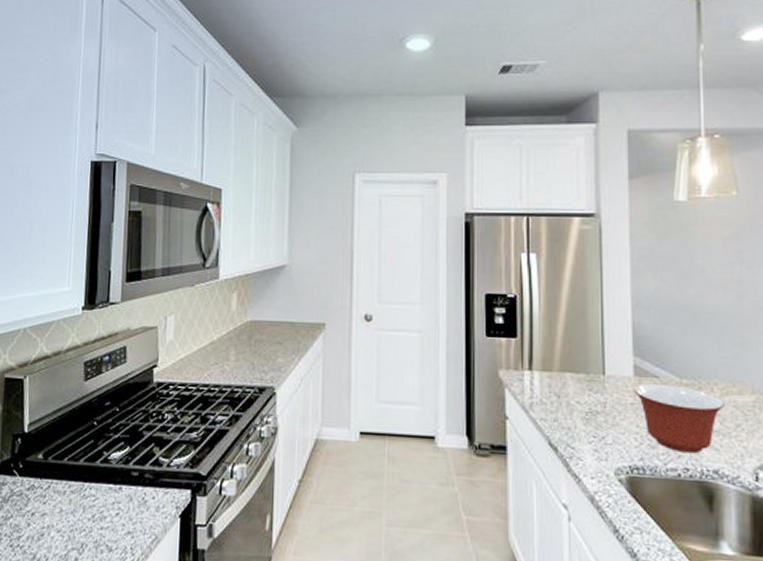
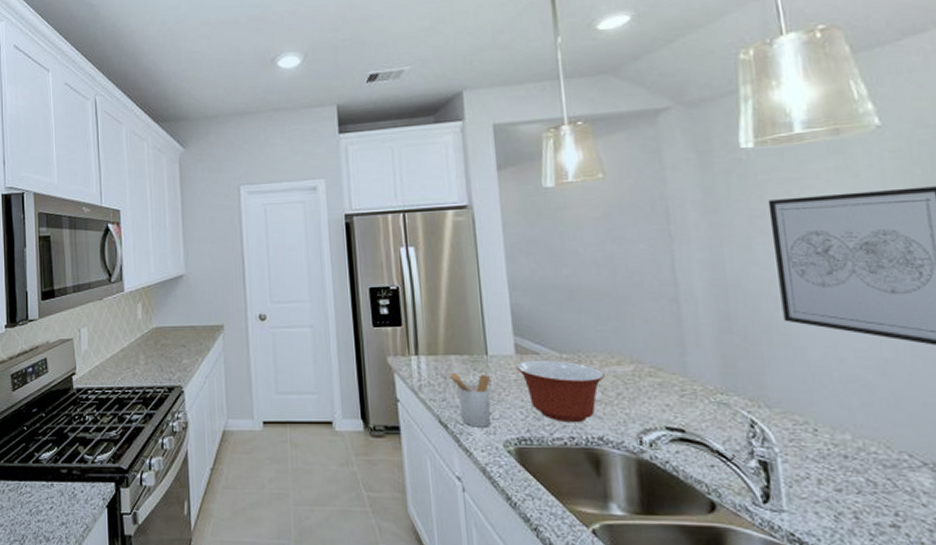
utensil holder: none [561,391,605,453] -> present [448,372,491,427]

